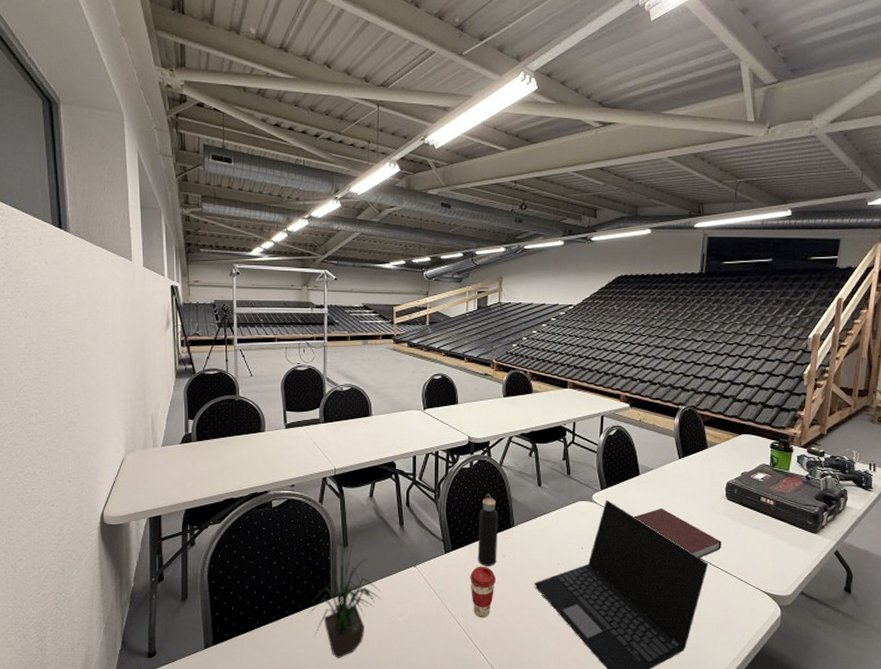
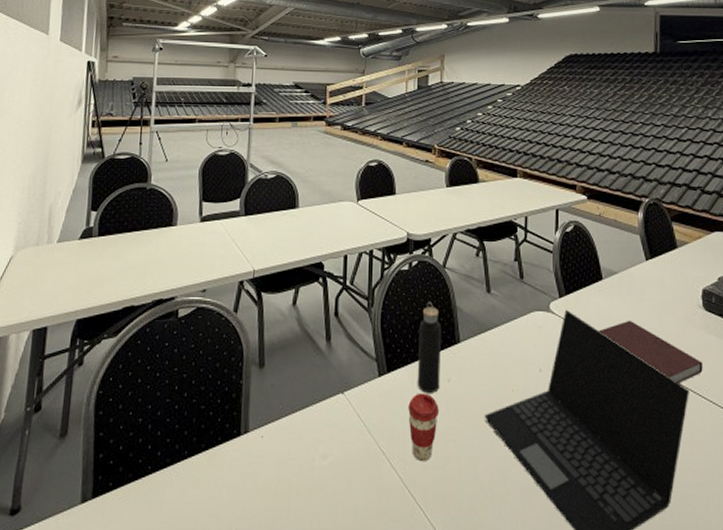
potted plant: present [310,530,382,659] -> none [214,346,302,518]

